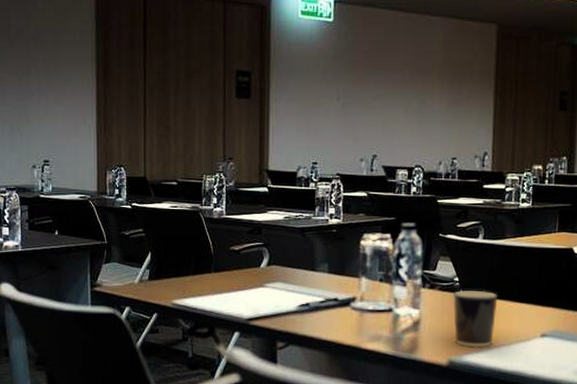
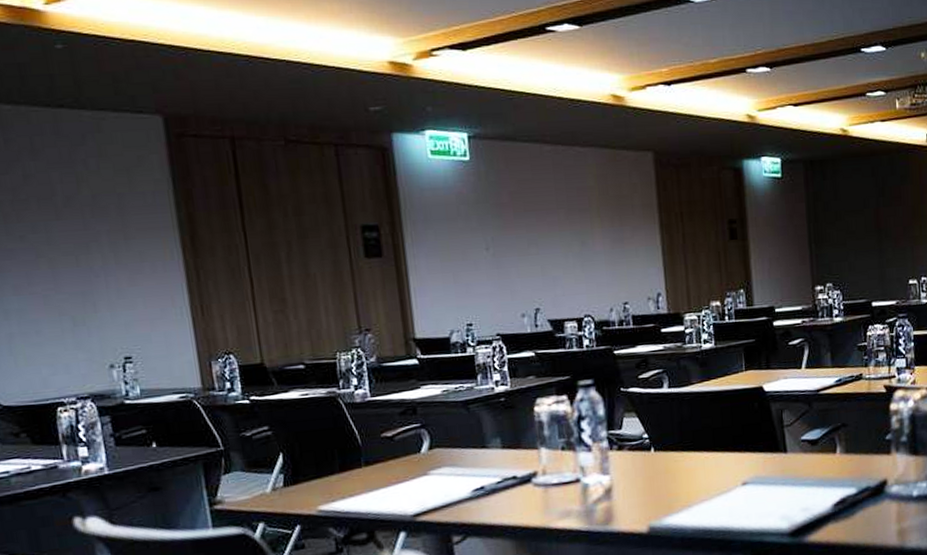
mug: present [452,290,498,349] -> none [643,444,694,509]

